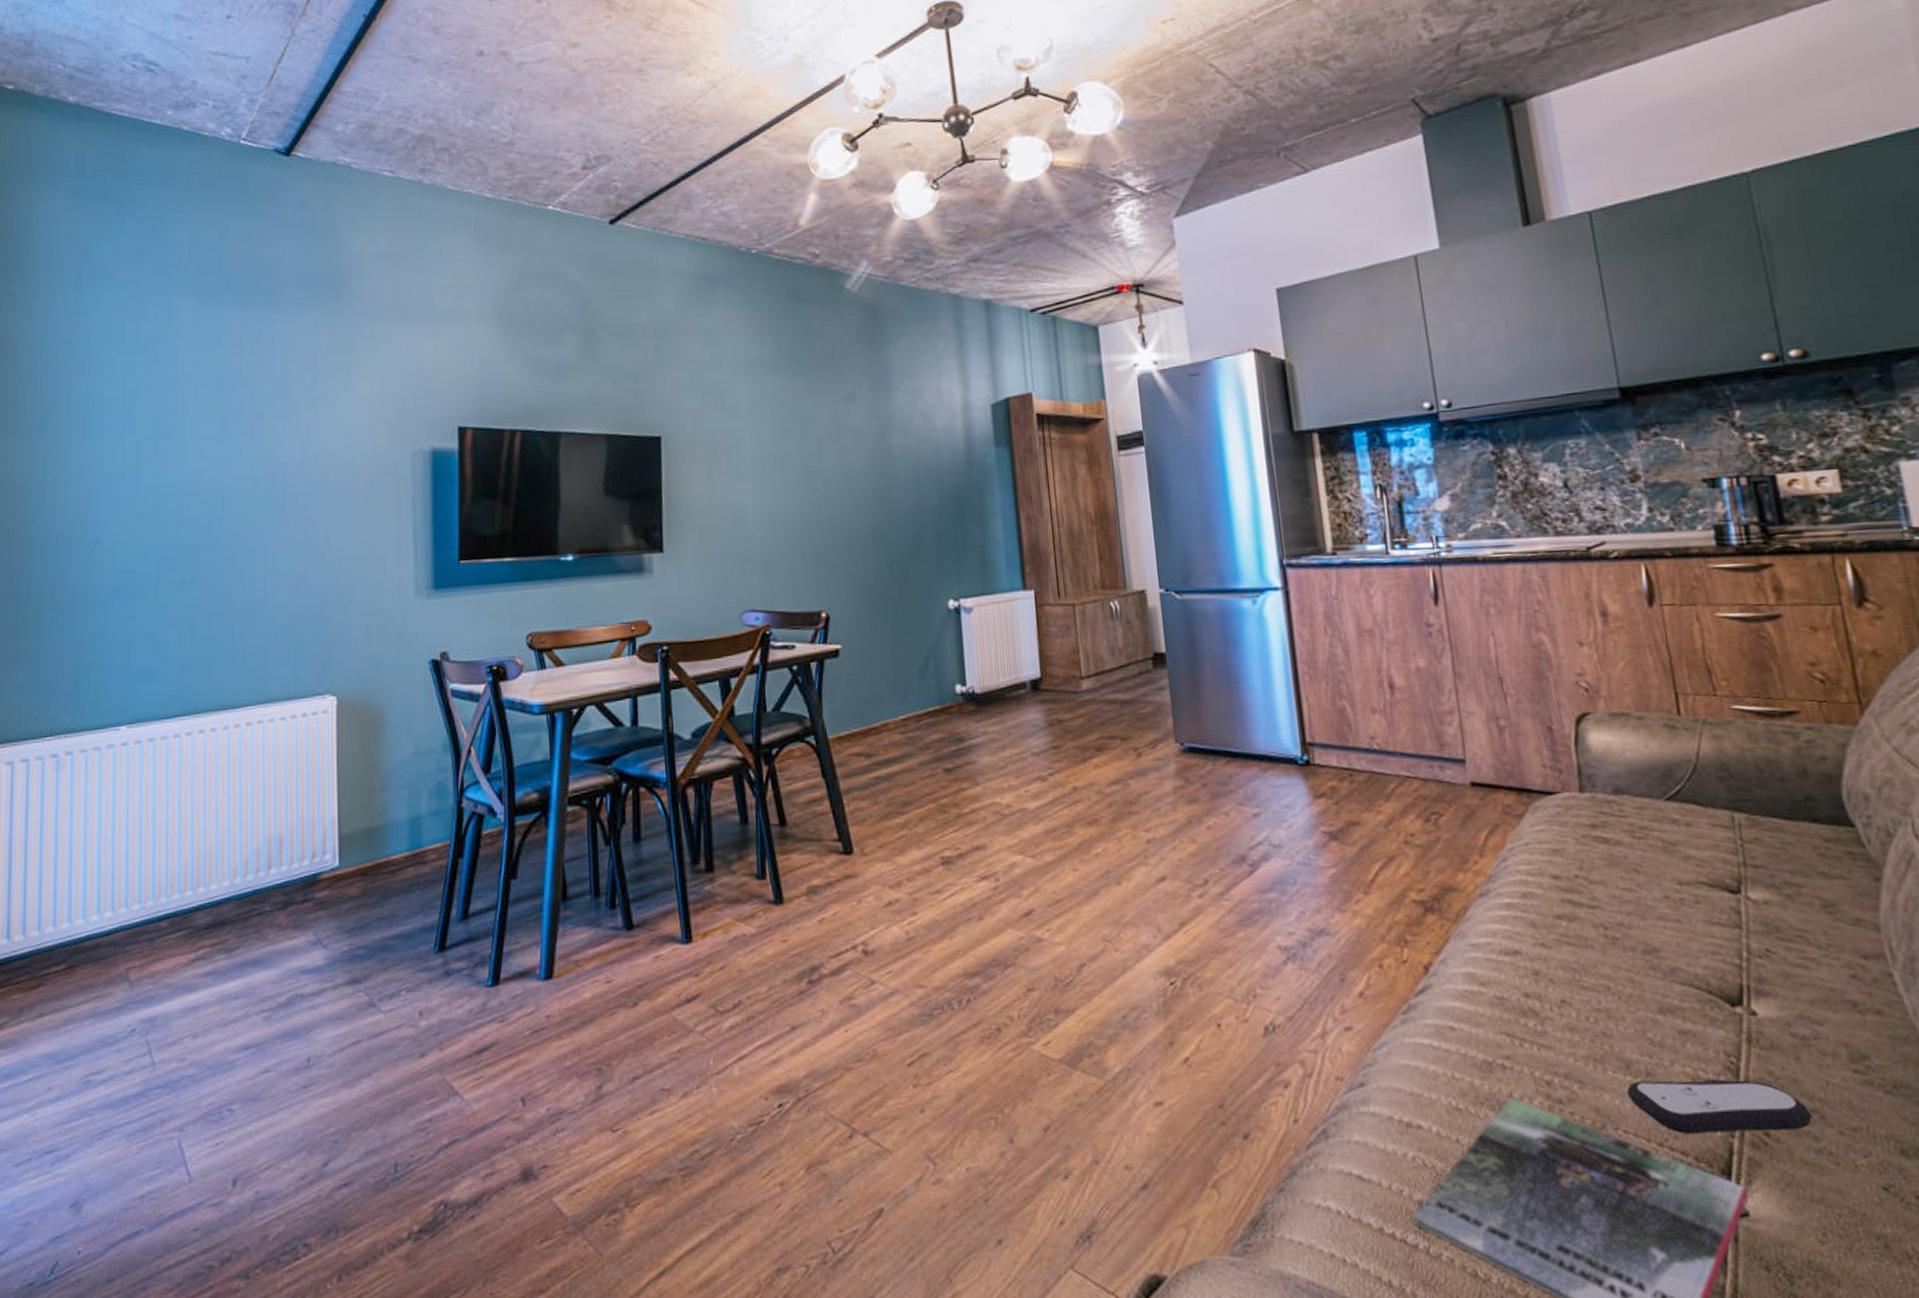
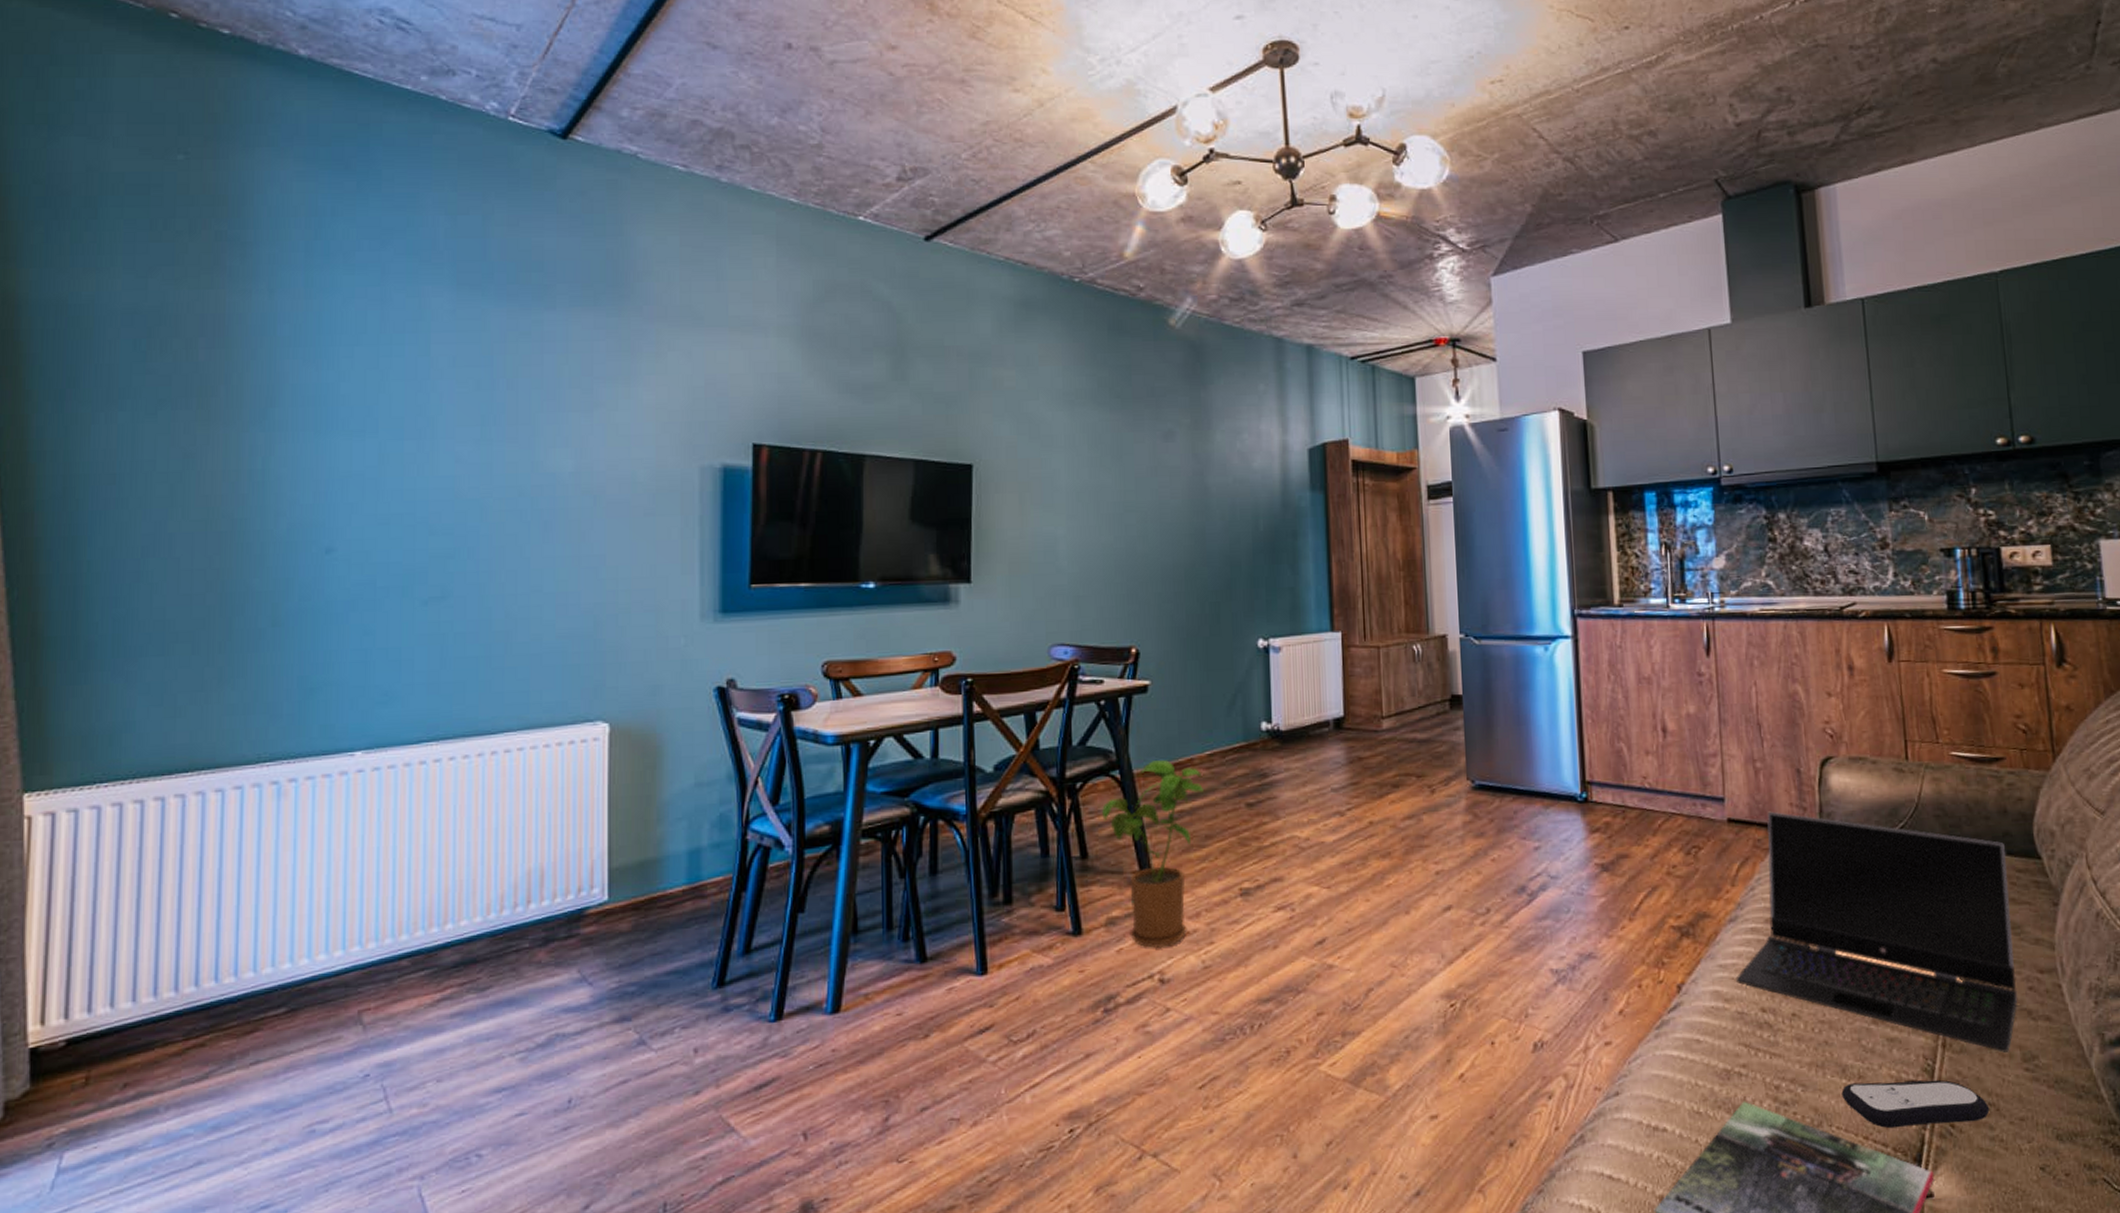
house plant: none [799,725,901,918] -> present [1102,760,1205,948]
laptop computer: none [1491,773,1839,1051] -> present [1735,811,2018,1053]

